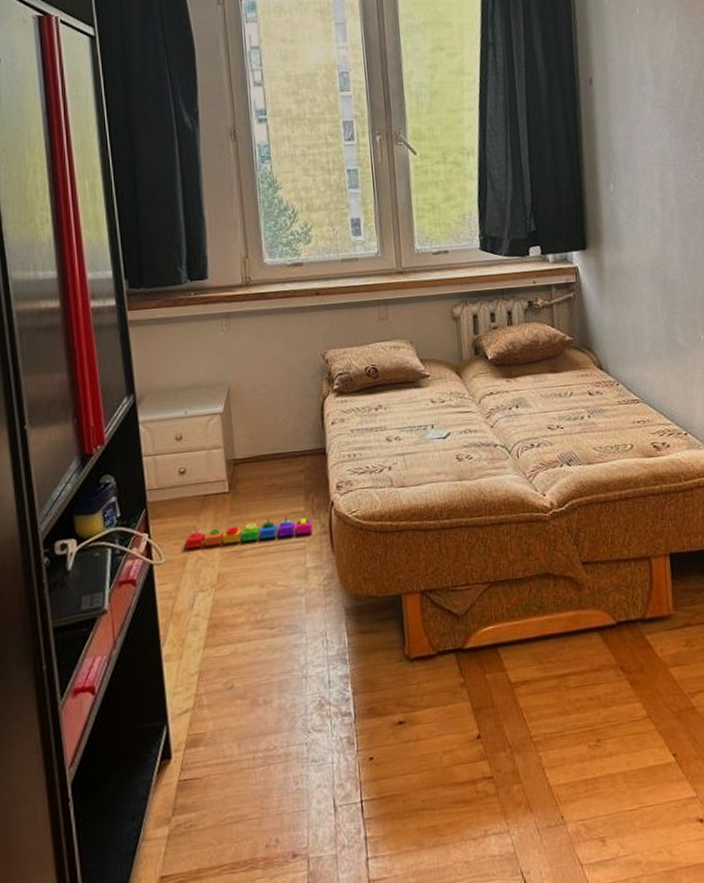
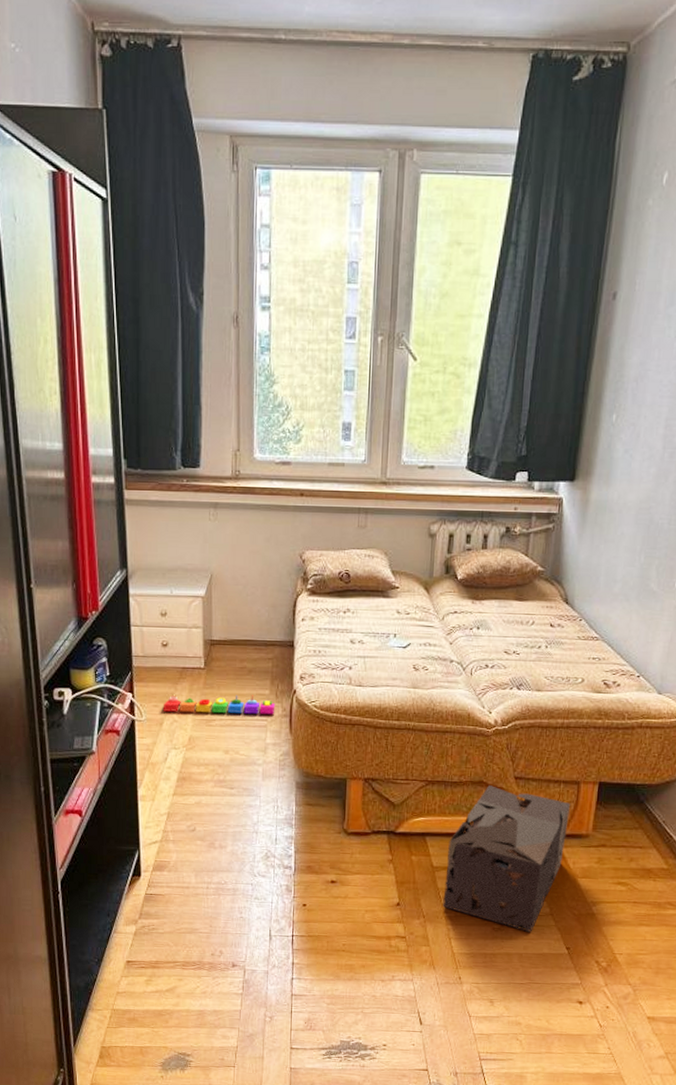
cardboard box: none [523,576,649,744] -> present [443,785,571,932]

